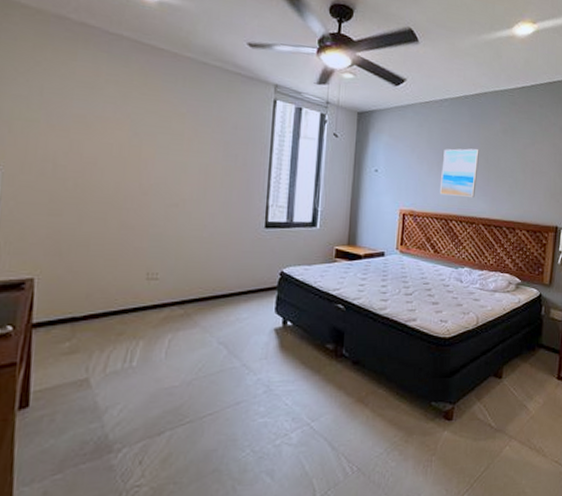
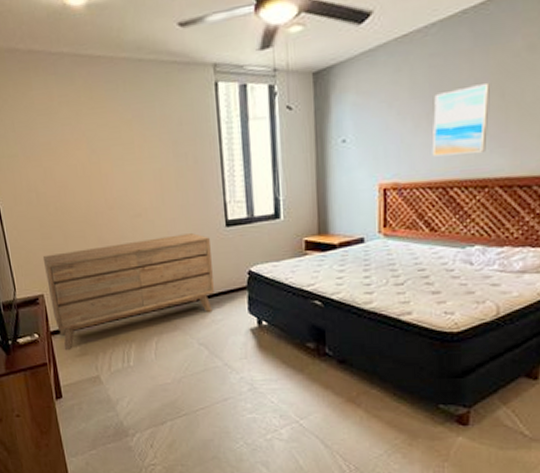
dresser: none [41,229,247,348] -> present [42,233,214,351]

